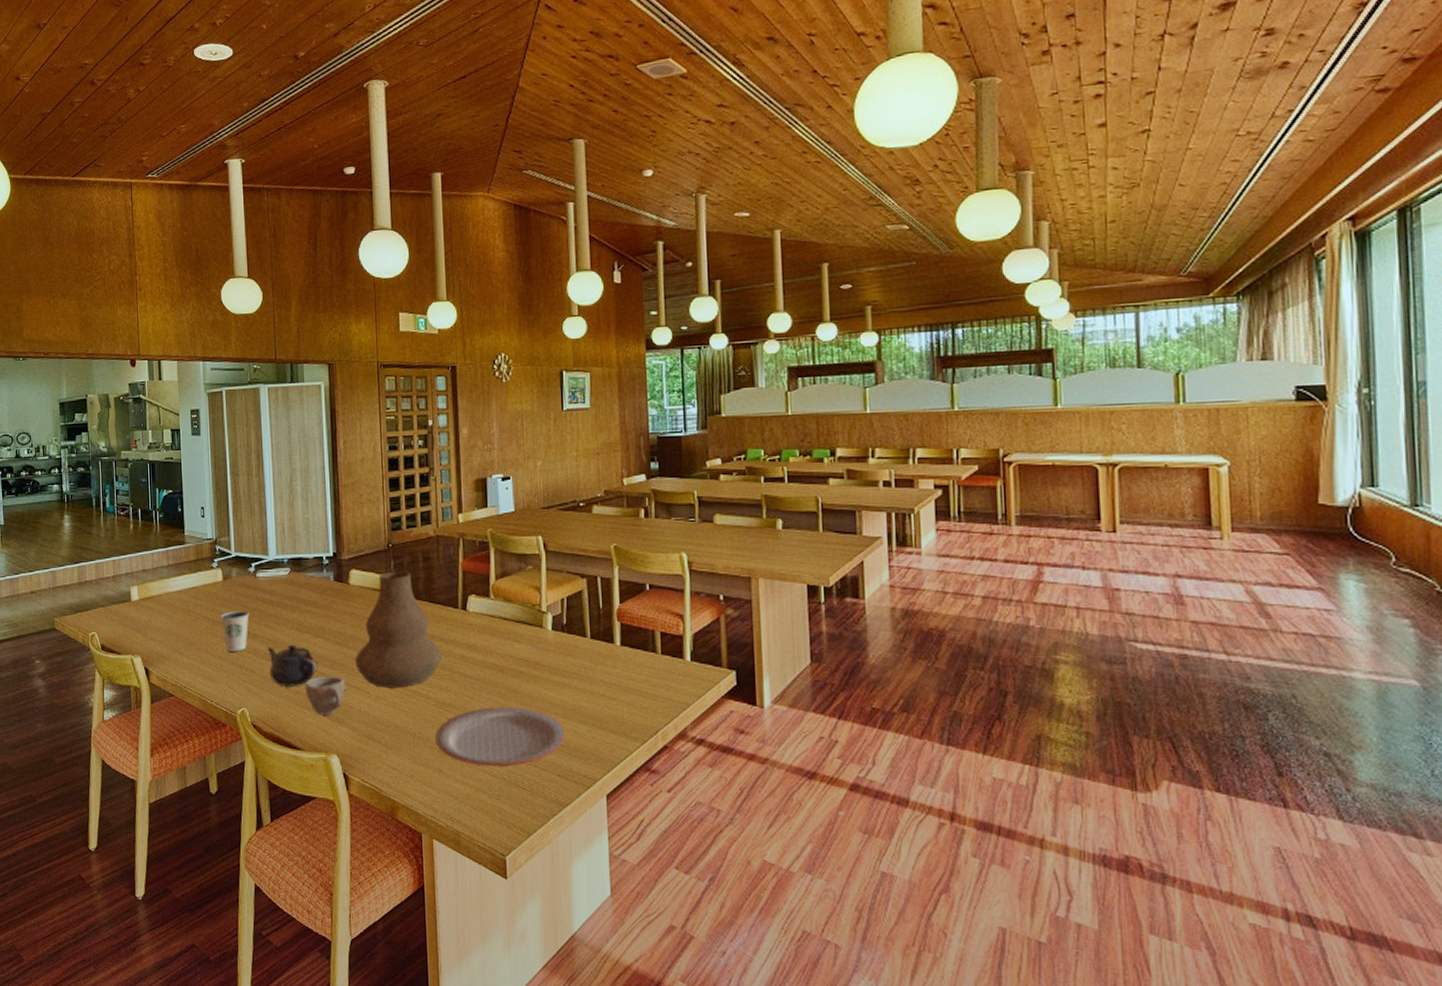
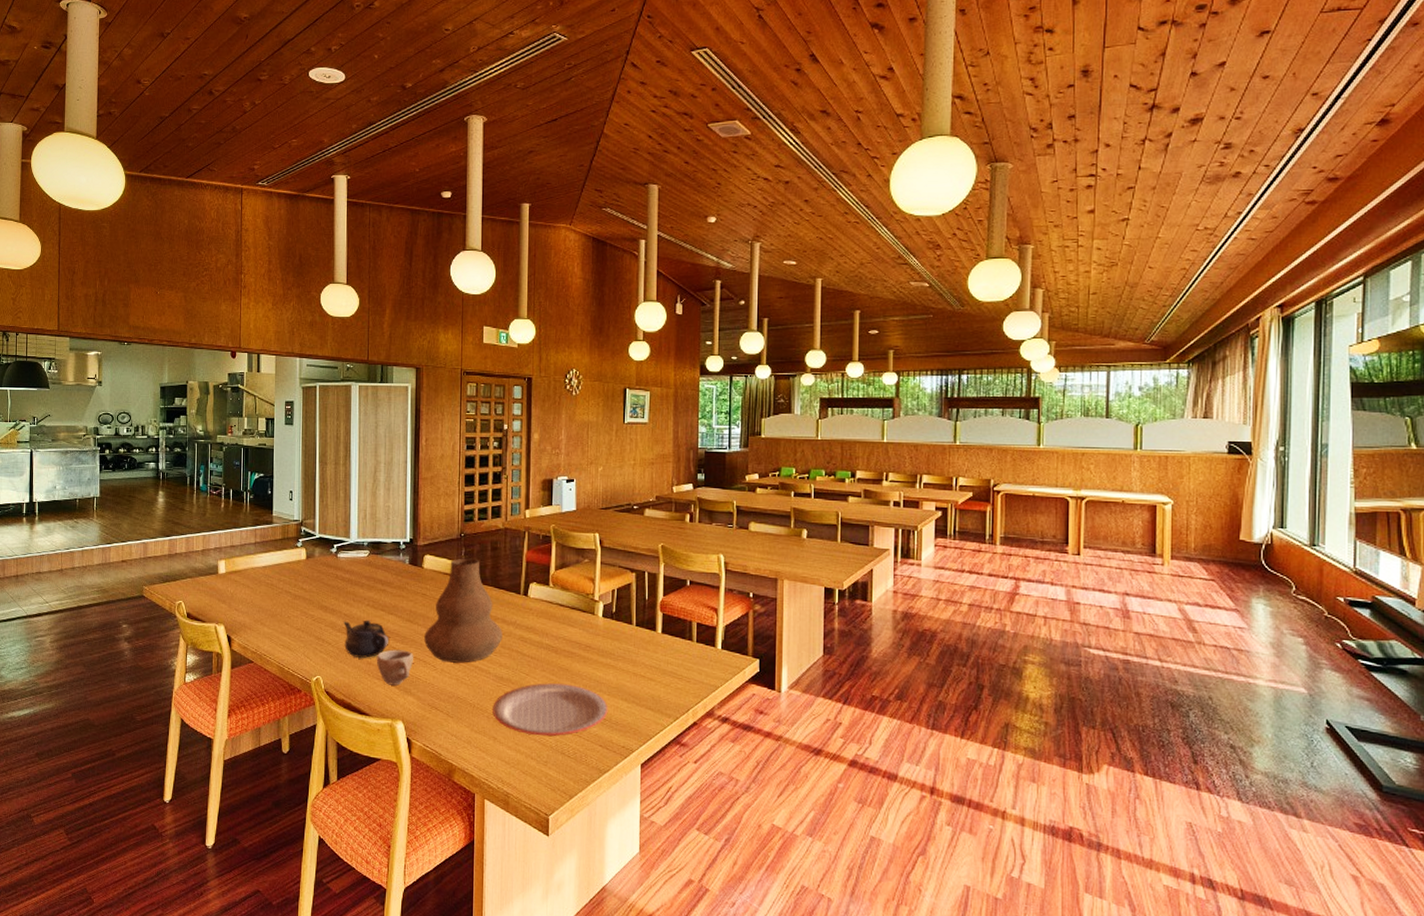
dixie cup: present [221,610,249,652] -> none [302,587,329,625]

